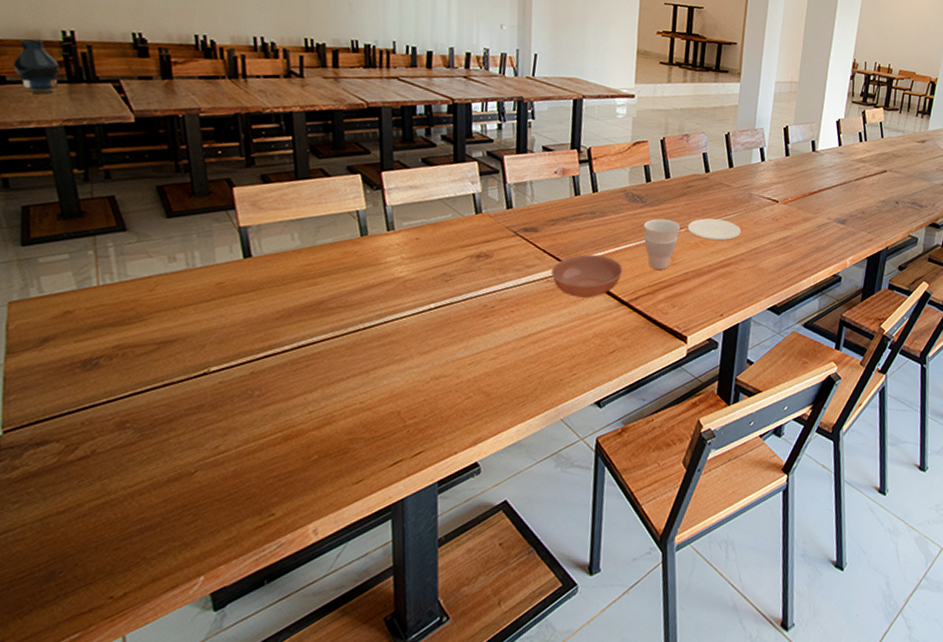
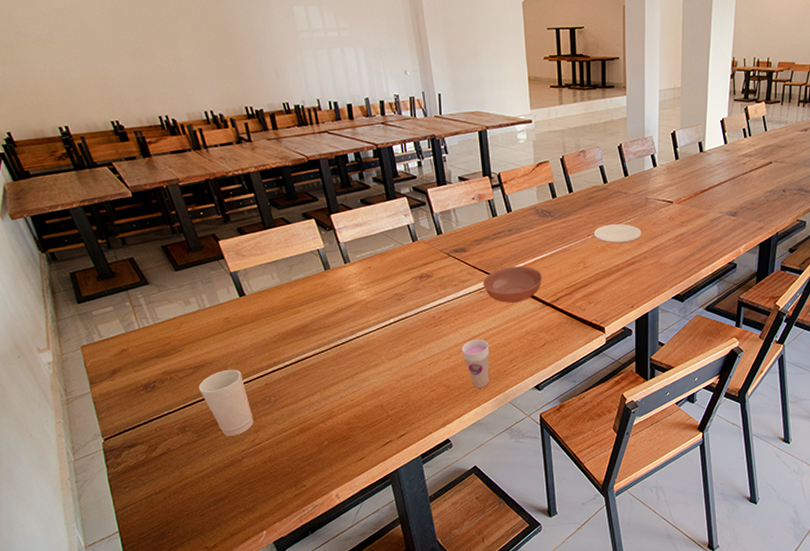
vase: present [13,39,61,95] -> none [31,137,69,183]
cup: none [158,349,225,439] -> present [198,369,254,436]
cup: none [512,337,547,400] -> present [461,339,489,388]
cup: present [643,218,681,270] -> none [555,229,588,273]

